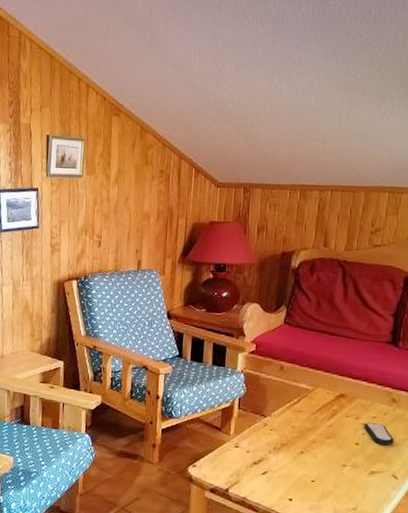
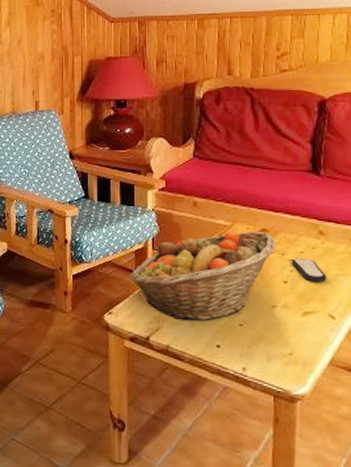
fruit basket: none [215,394,352,476] -> present [130,230,276,321]

